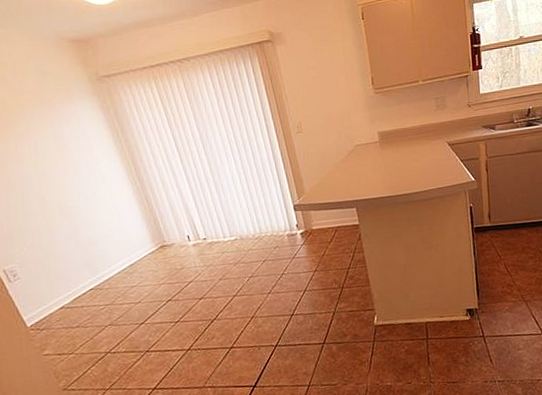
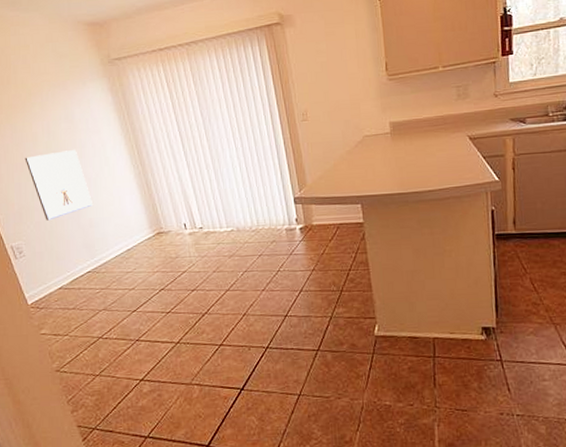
picture frame: none [11,168,92,242] -> present [25,149,94,221]

